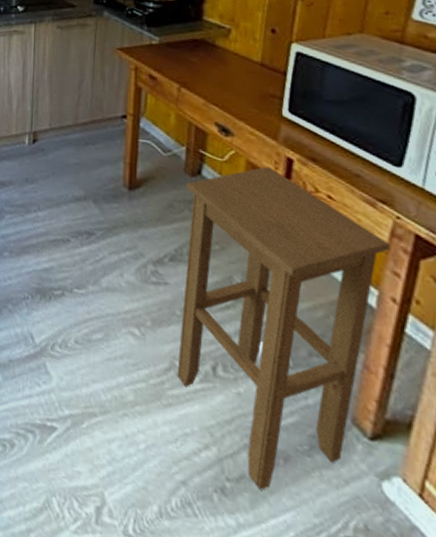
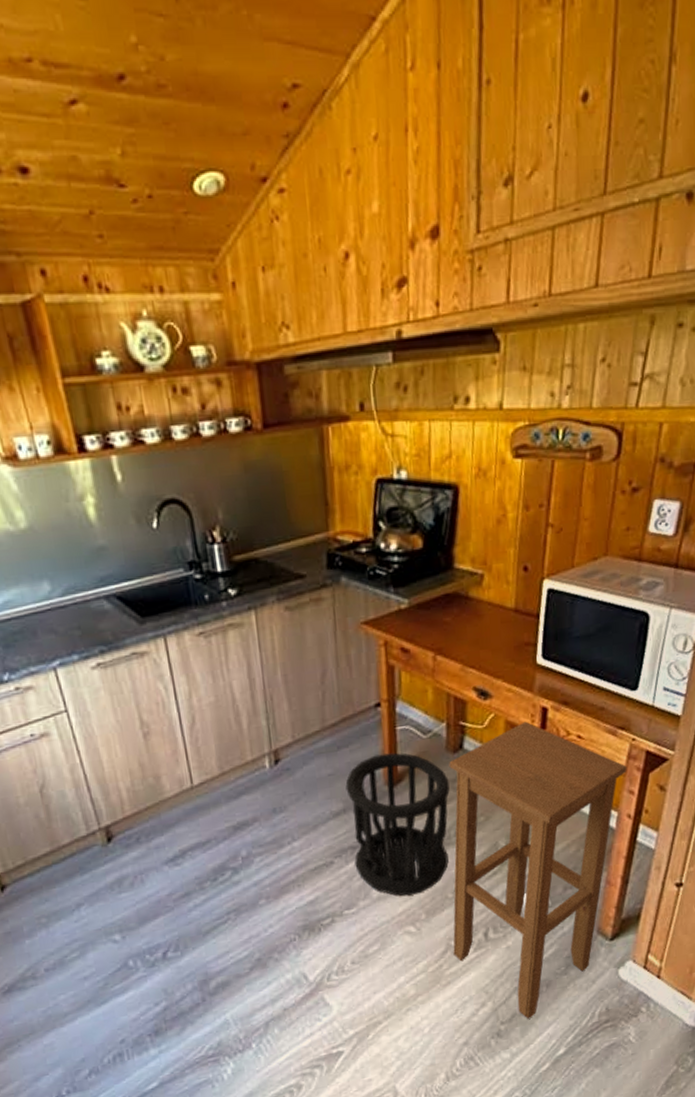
wastebasket: none [88,158,185,299] -> present [345,752,450,896]

